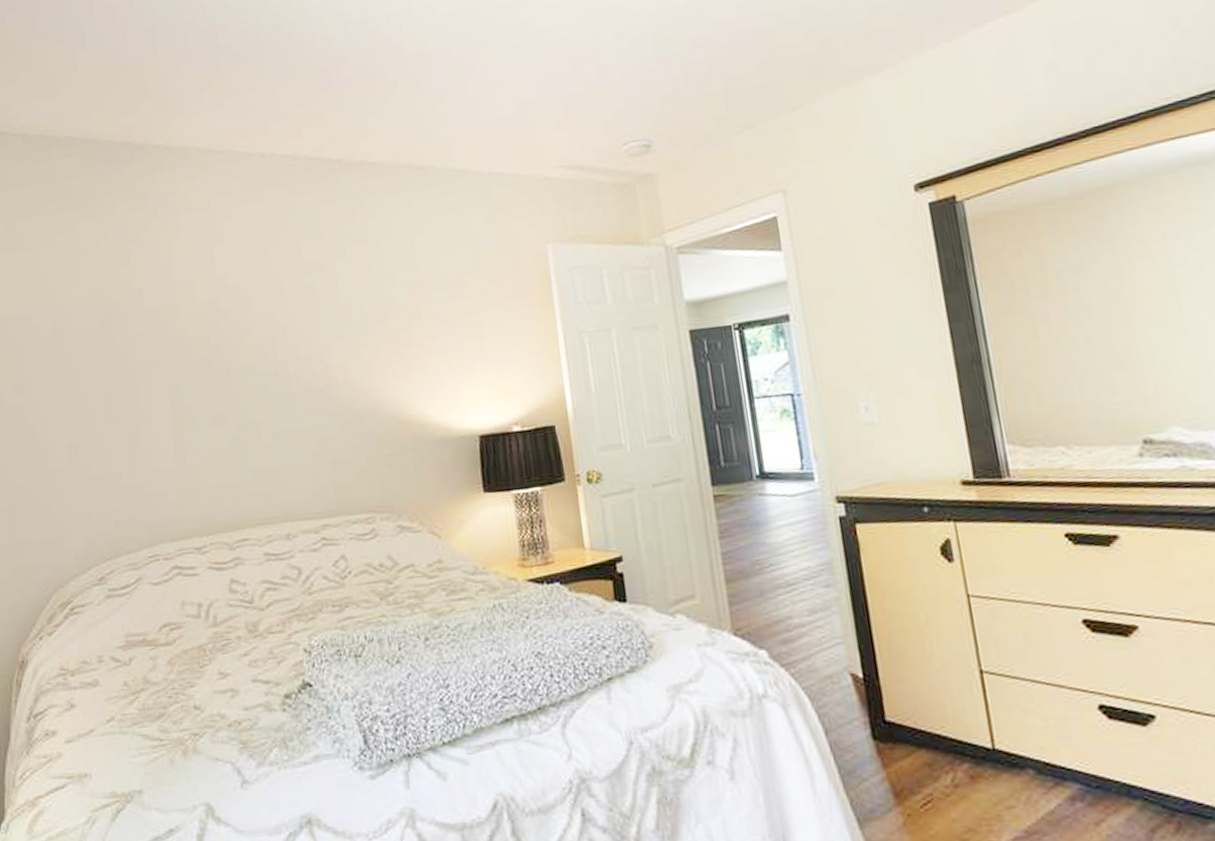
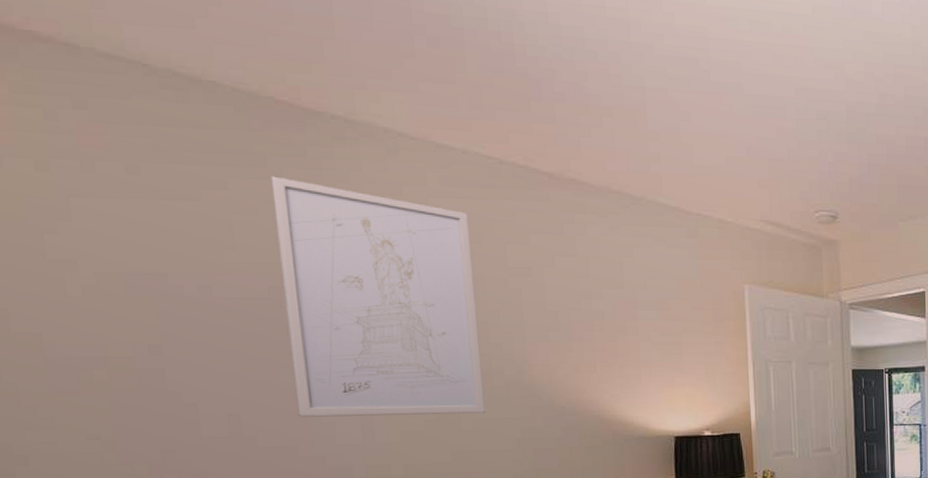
wall art: none [107,211,284,444] -> present [270,176,485,417]

